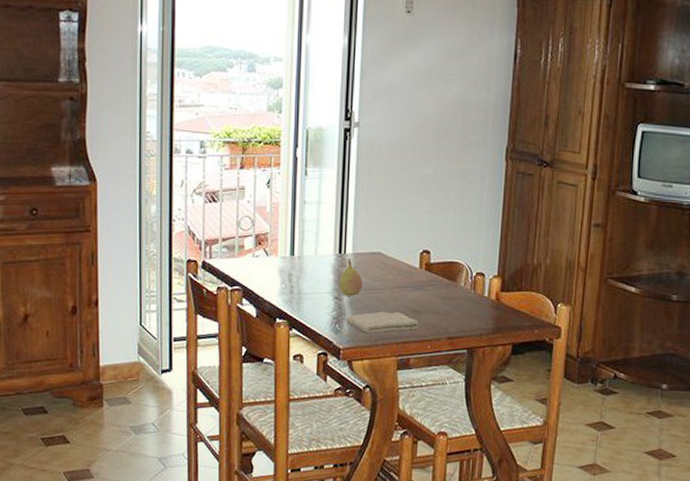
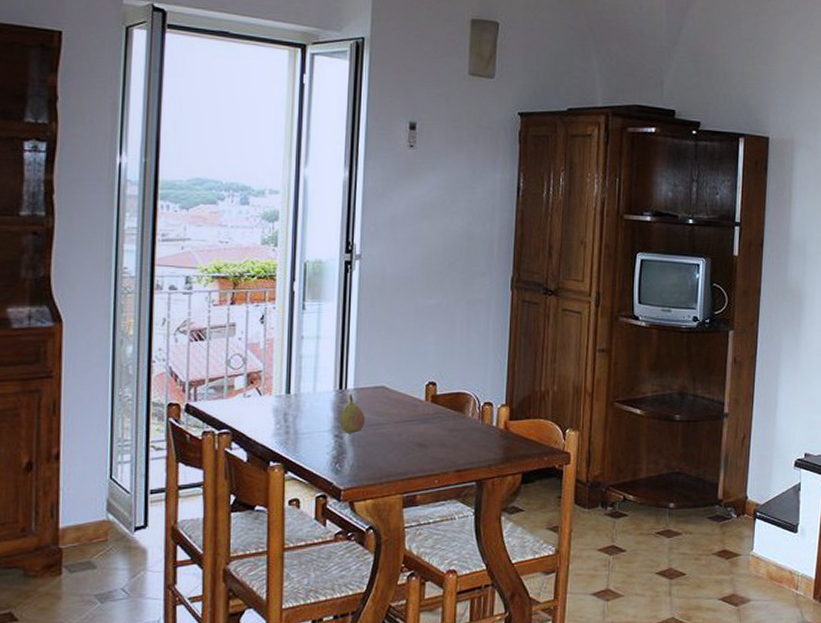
washcloth: present [346,312,419,333] -> none [348,447,425,471]

